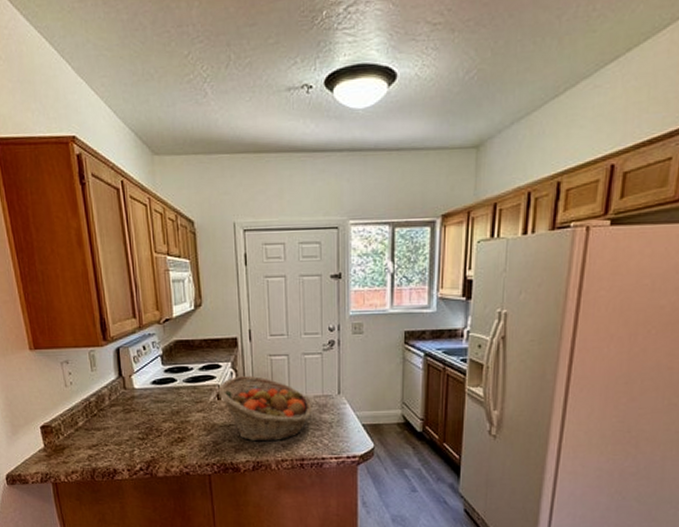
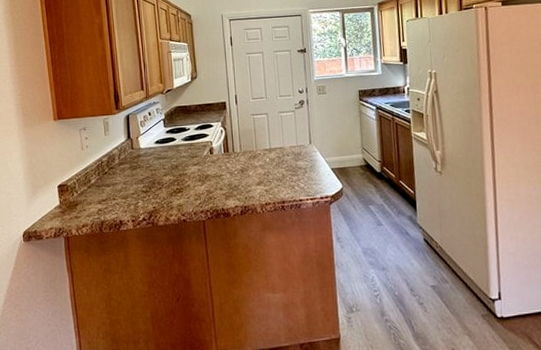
fruit basket: present [218,376,313,442] -> none [211,132,290,189]

